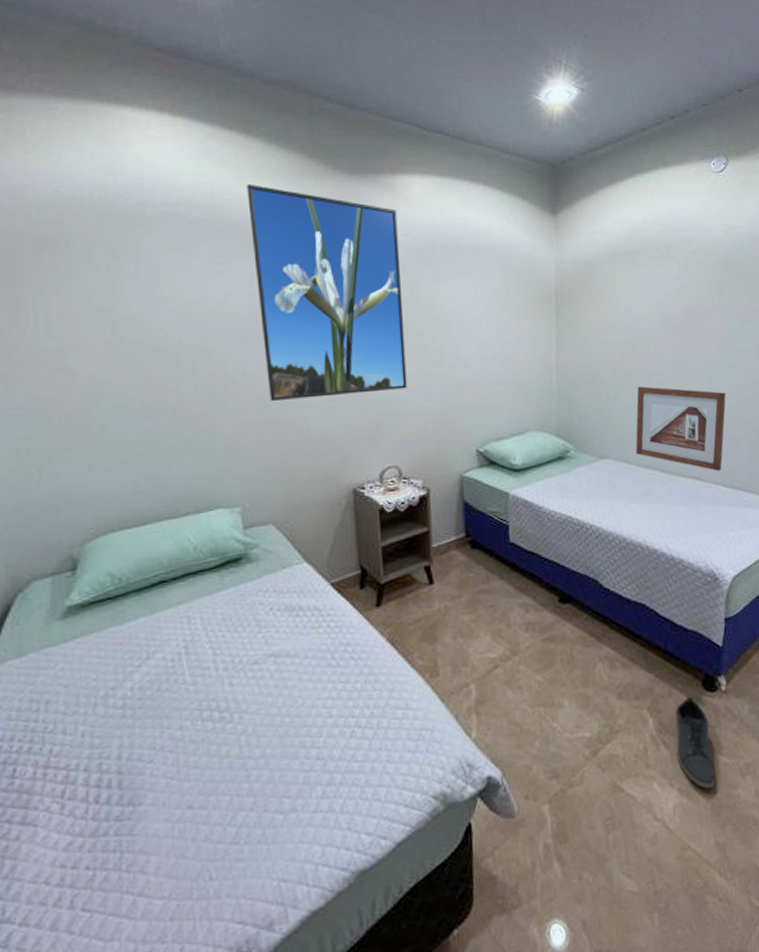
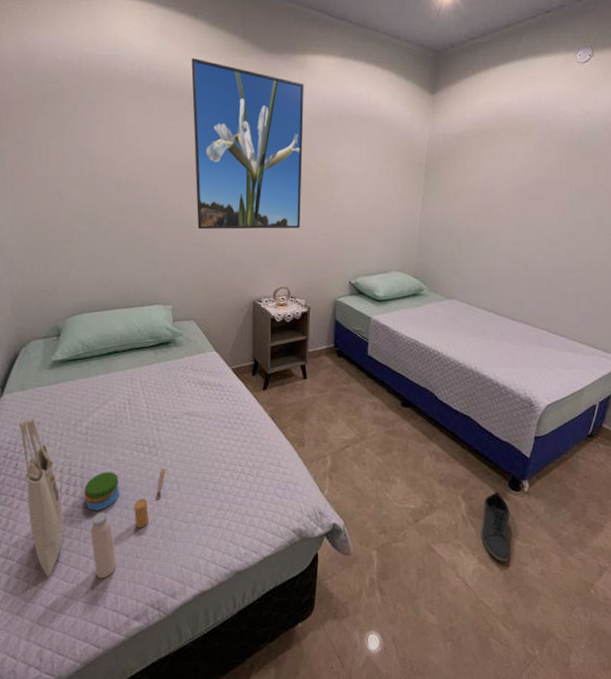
tote bag: none [16,695,246,940] -> present [19,417,165,579]
picture frame: present [635,386,726,471] -> none [478,243,562,319]

